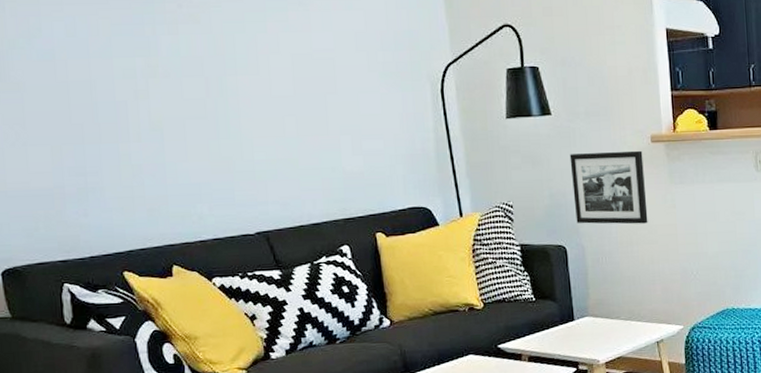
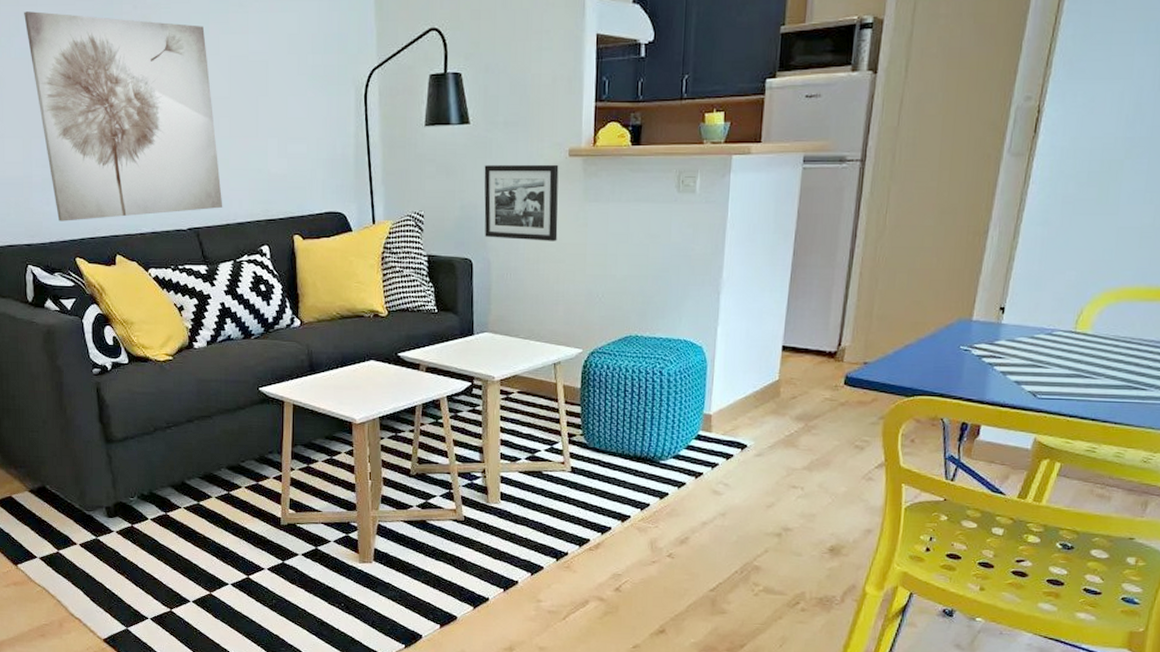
wall art: none [46,11,295,233] -> present [24,11,223,221]

